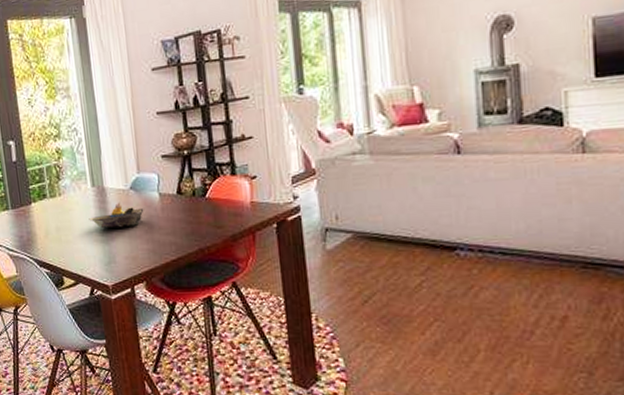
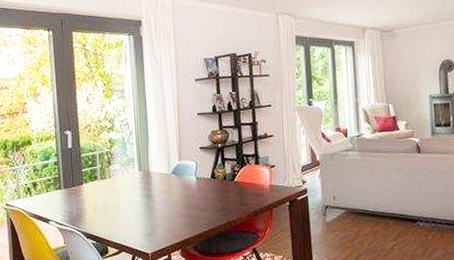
decorative bowl: present [89,202,144,228] -> none [134,184,183,206]

